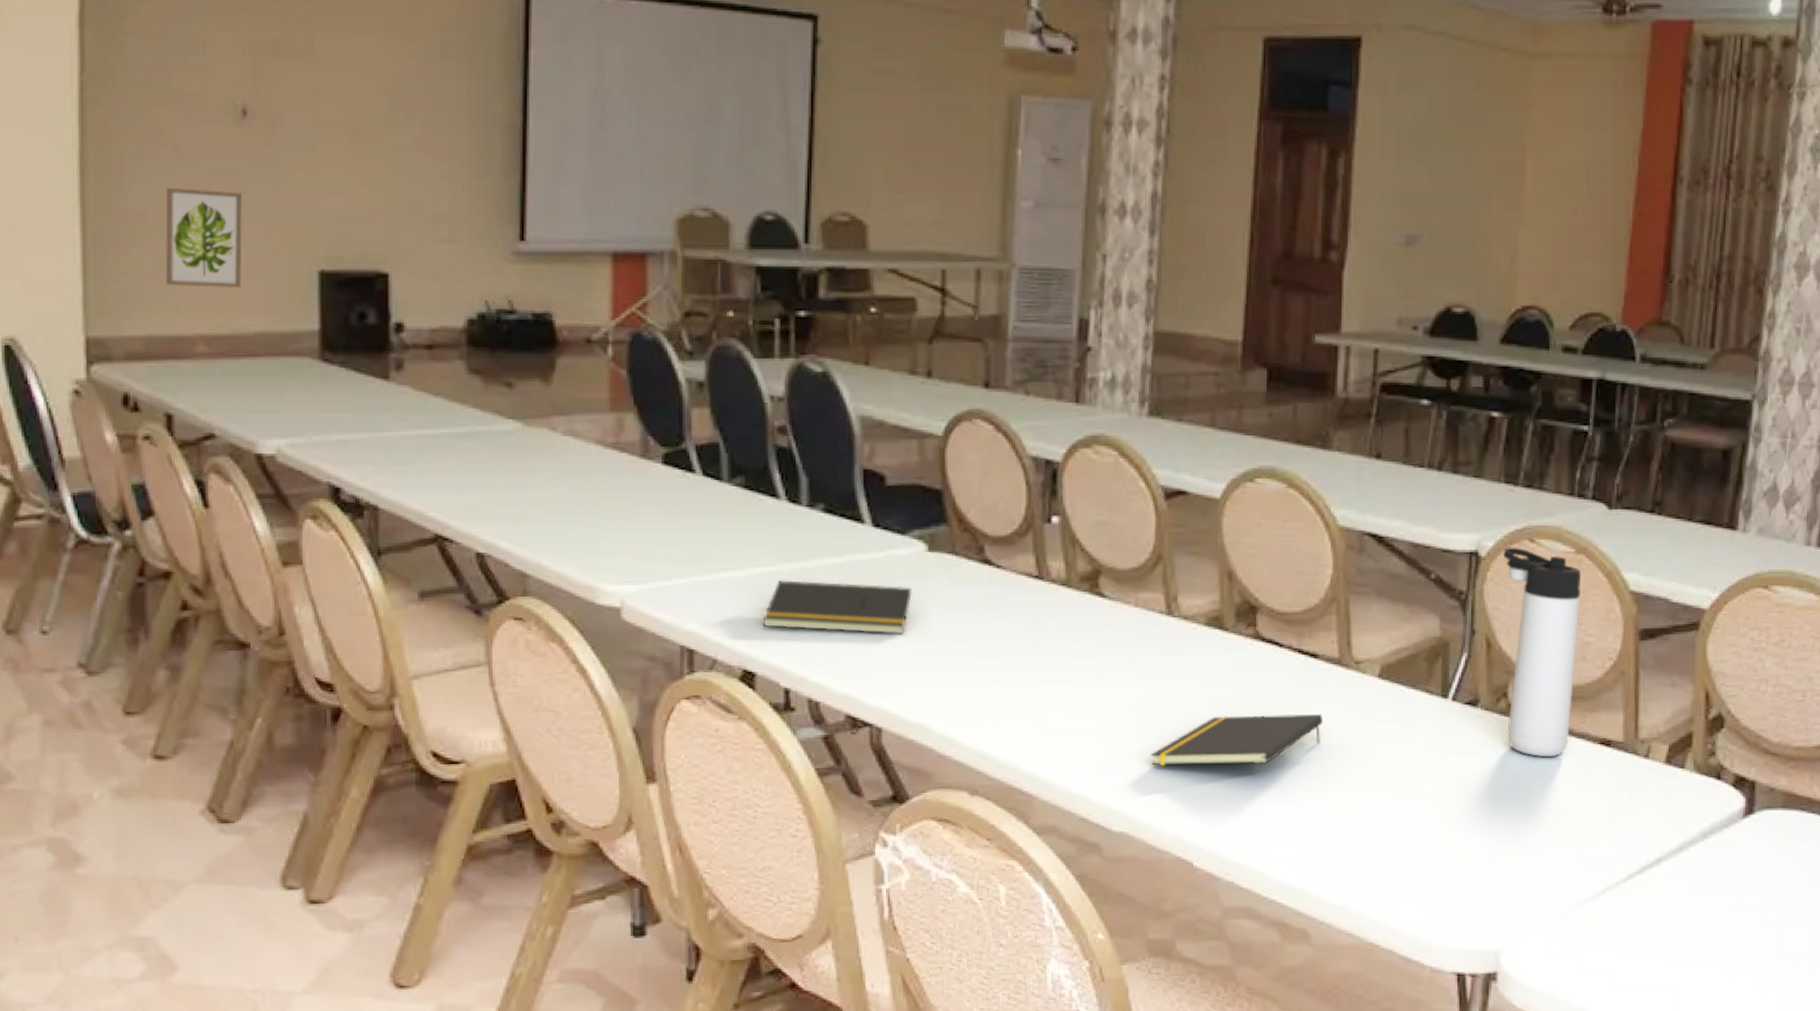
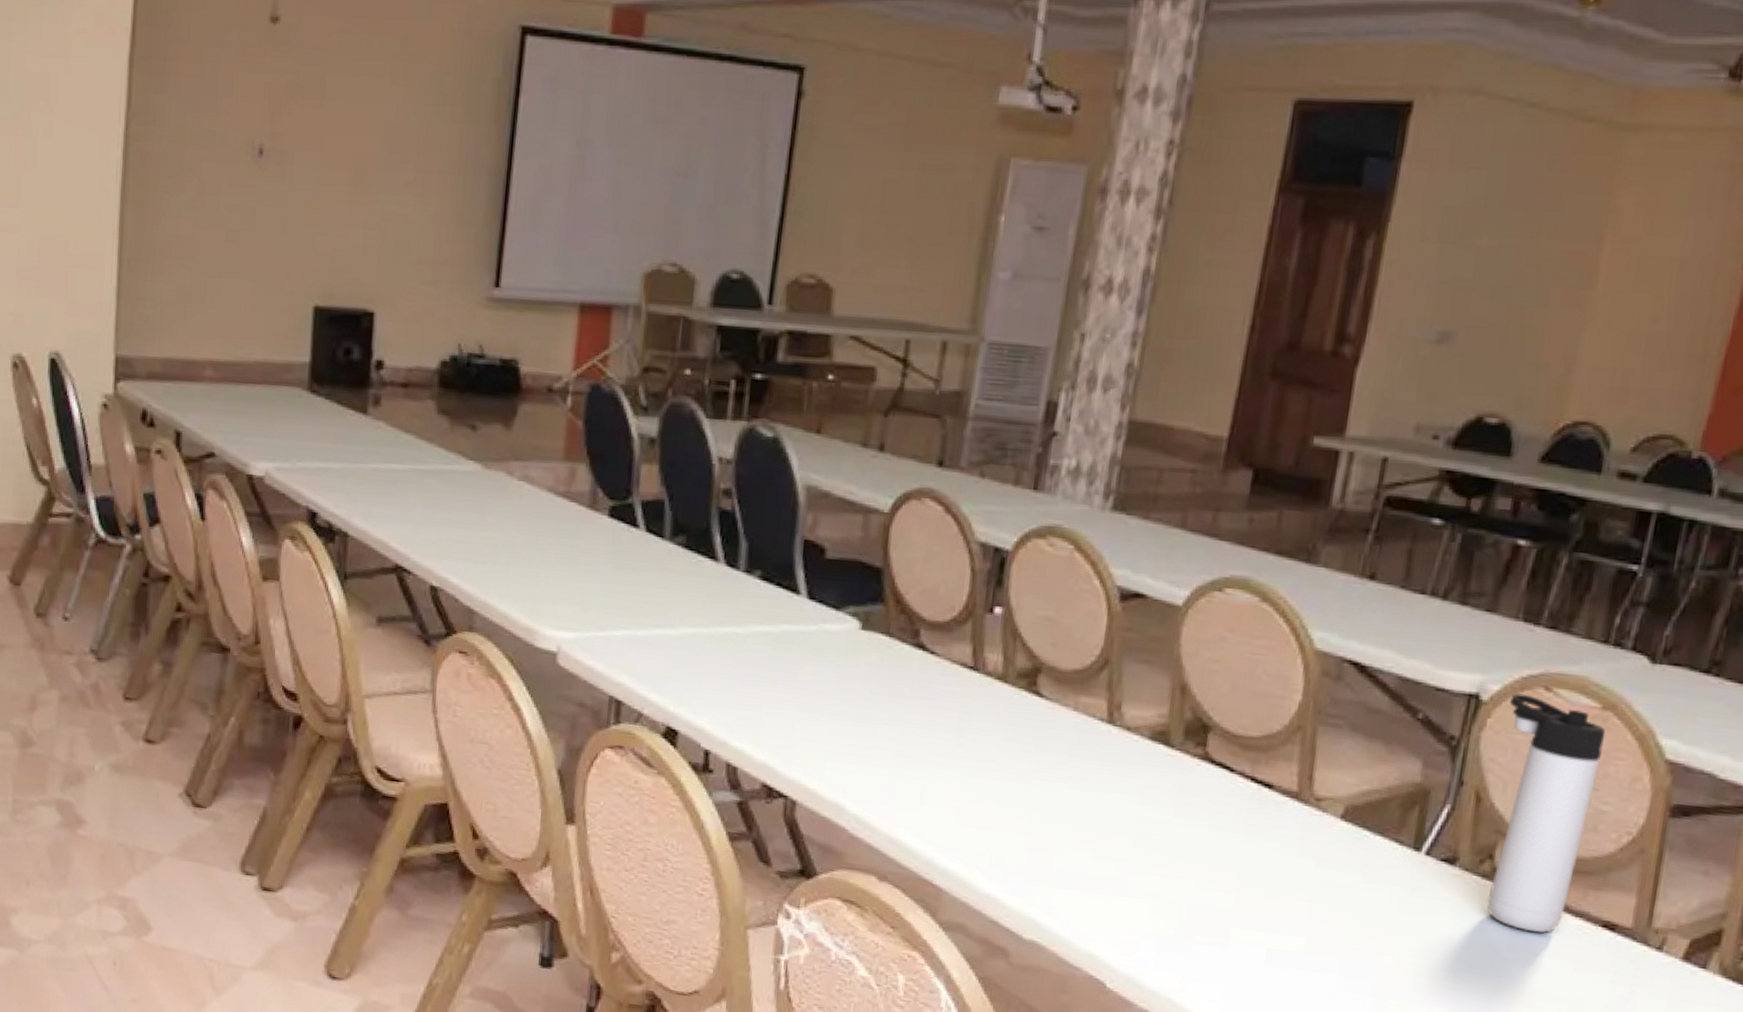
wall art: present [166,188,242,288] -> none [184,221,253,318]
notepad: present [763,579,912,634] -> none [690,641,841,710]
notepad: present [1150,713,1323,766] -> none [1072,836,1271,893]

